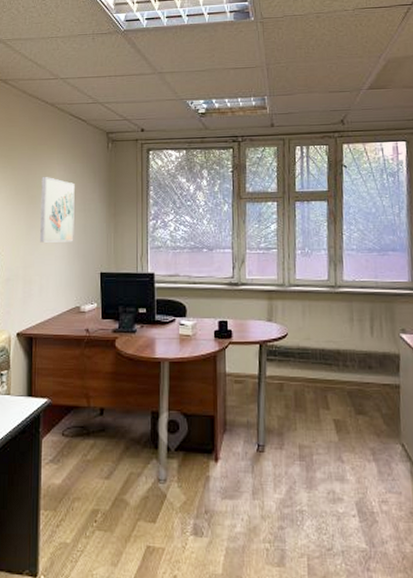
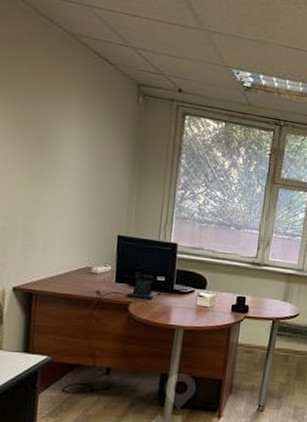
wall art: present [40,176,75,243] -> none [47,118,95,199]

